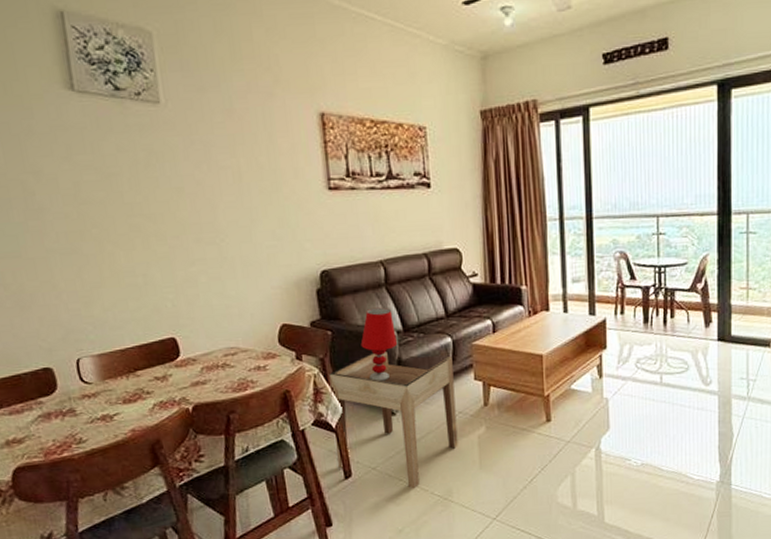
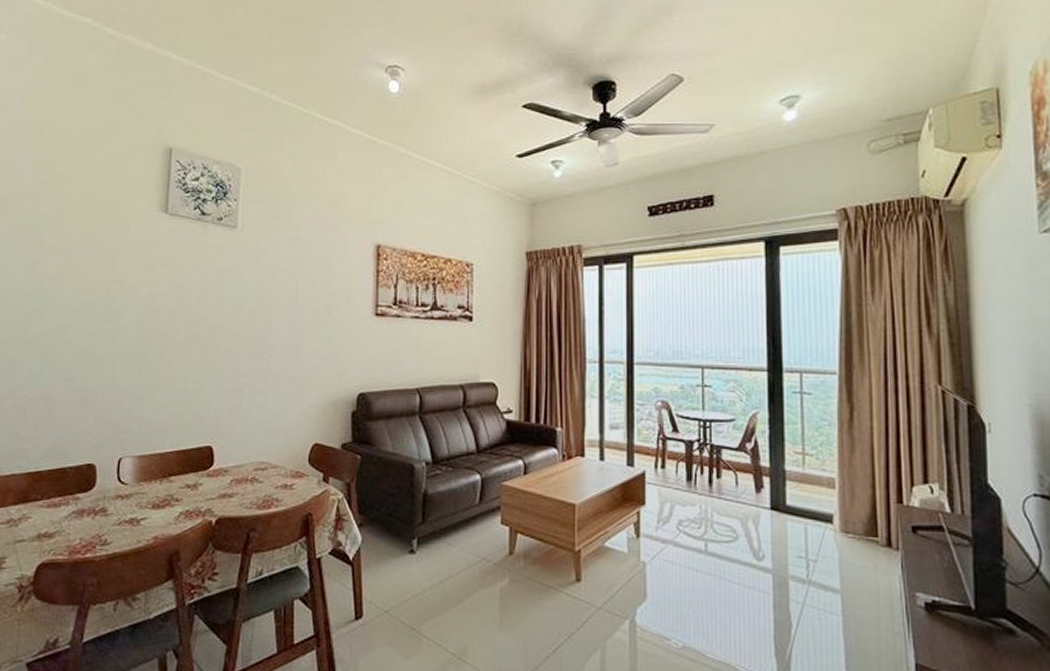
side table: present [329,351,458,488] -> none [350,482,479,641]
table lamp: present [360,307,397,381] -> none [388,435,424,514]

